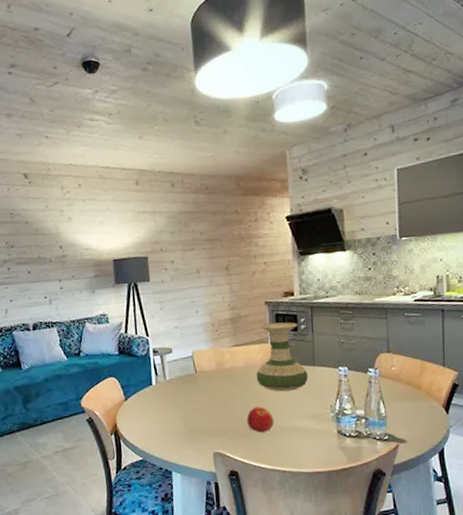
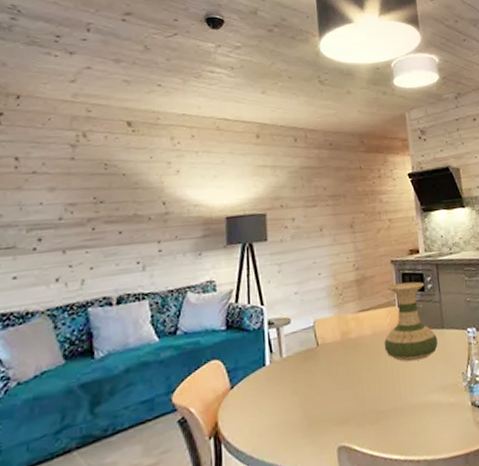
apple: present [246,406,274,432] -> none [375,381,405,414]

